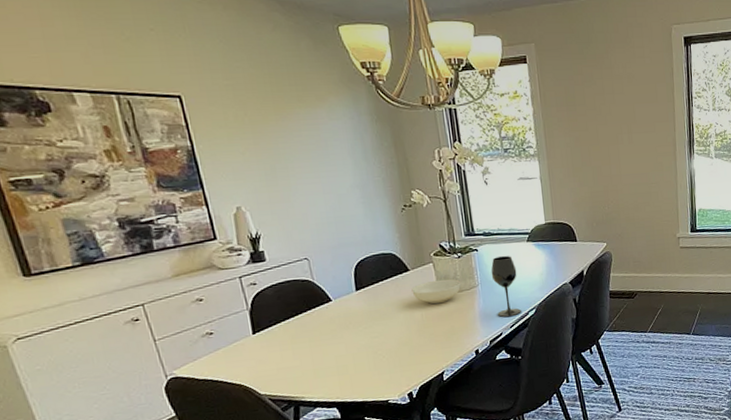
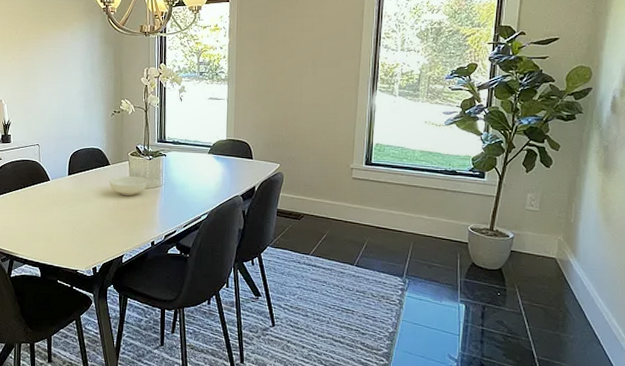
wineglass: present [490,255,521,318] -> none [174,163,196,218]

